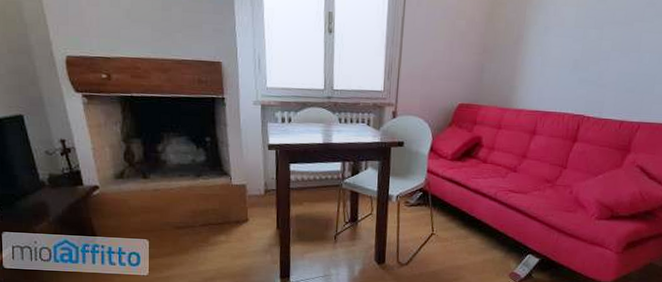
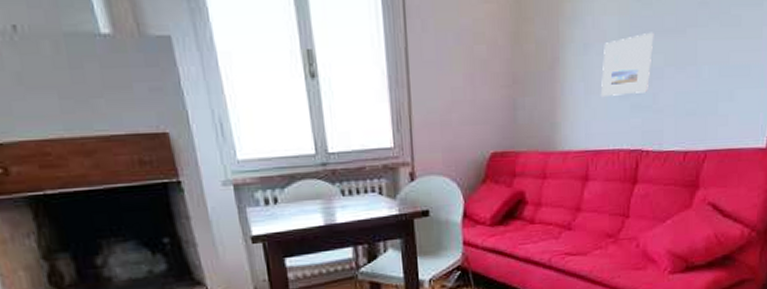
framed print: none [555,22,605,70] -> present [601,32,654,96]

